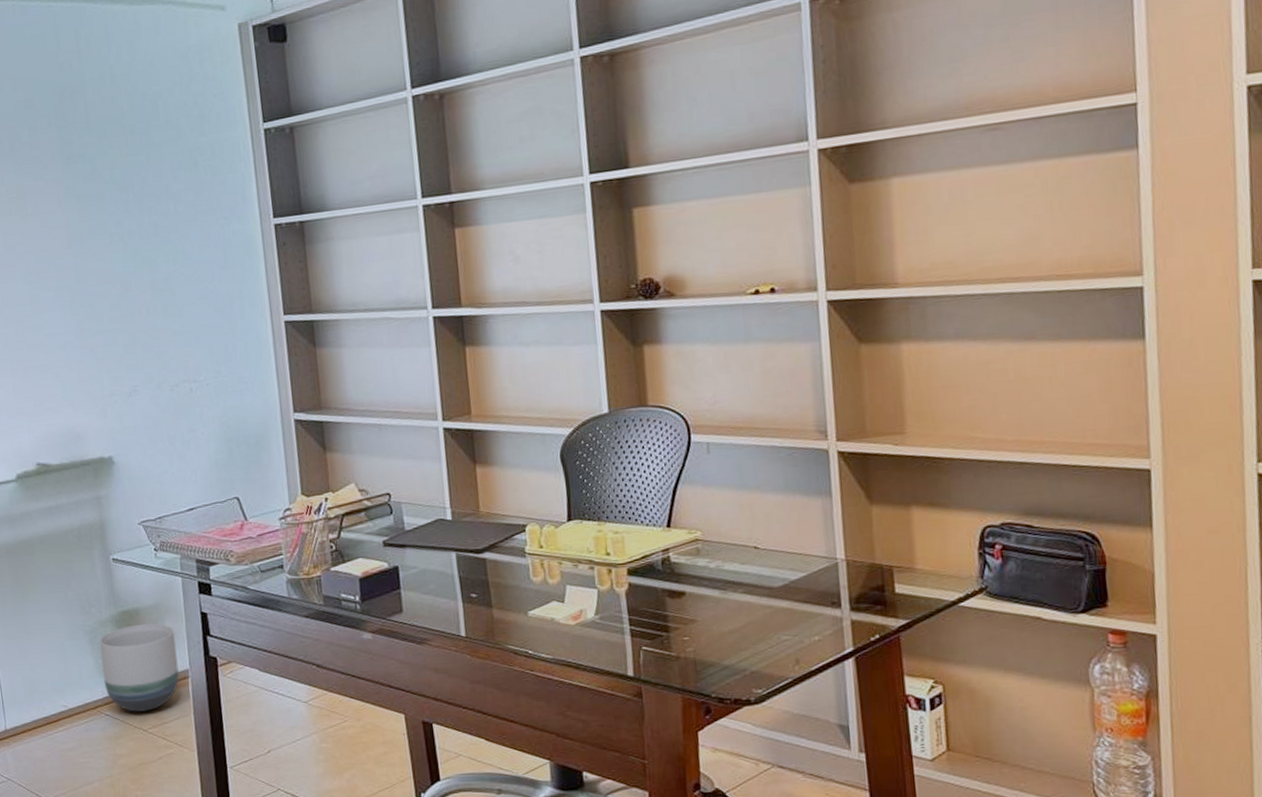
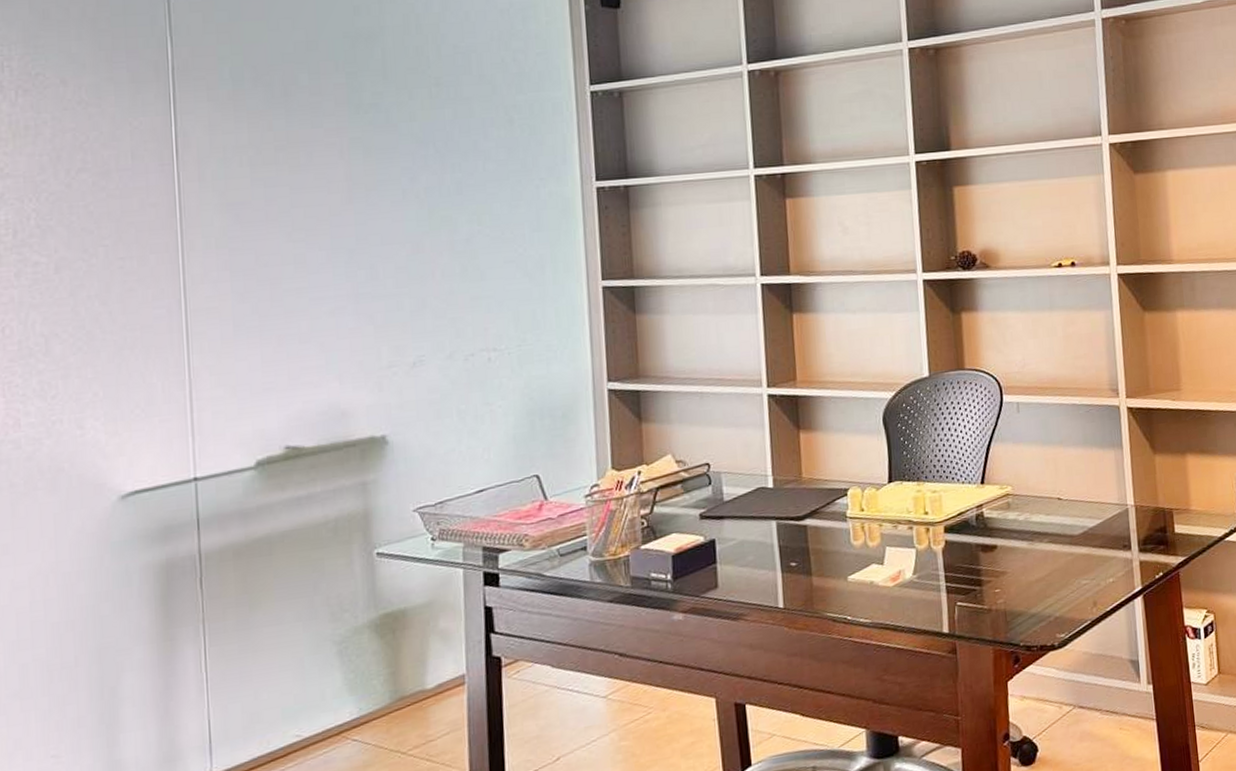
planter: present [99,623,179,712] -> none [351,624,453,733]

